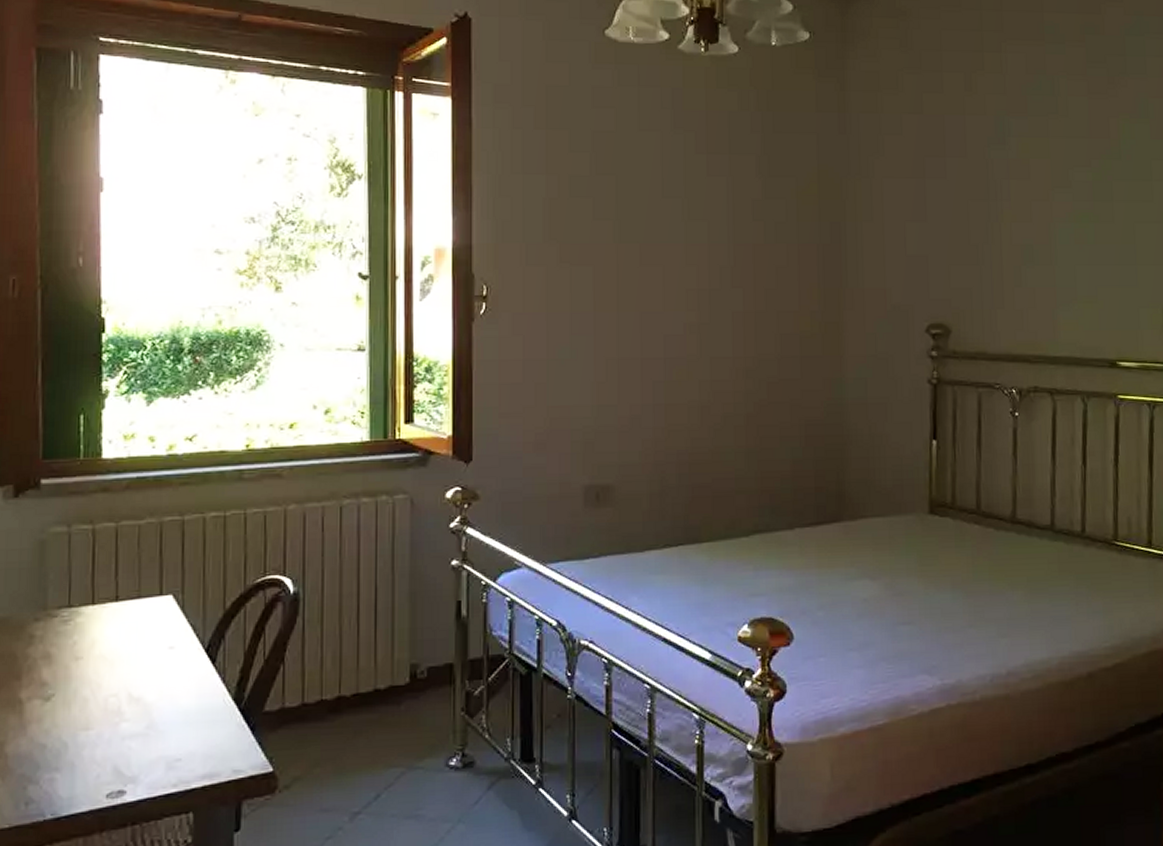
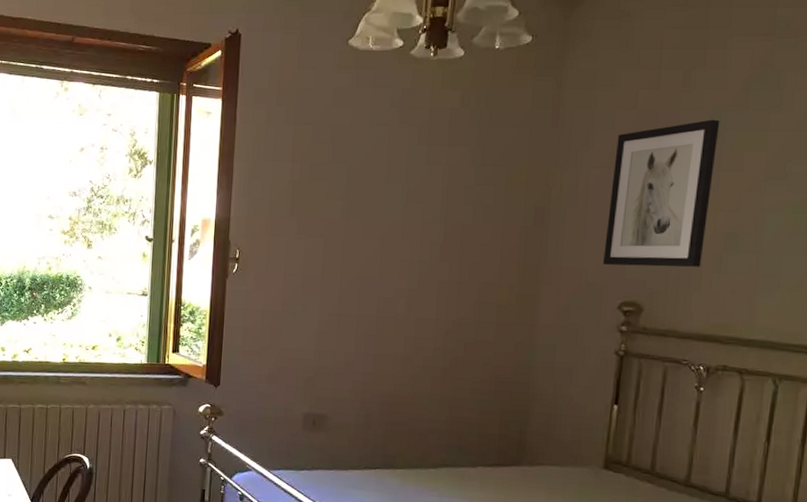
wall art: none [905,125,1004,284] -> present [603,119,720,268]

